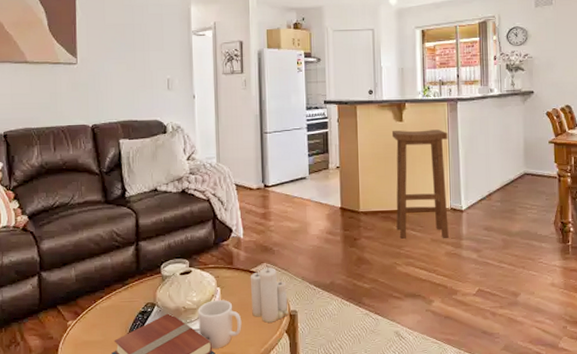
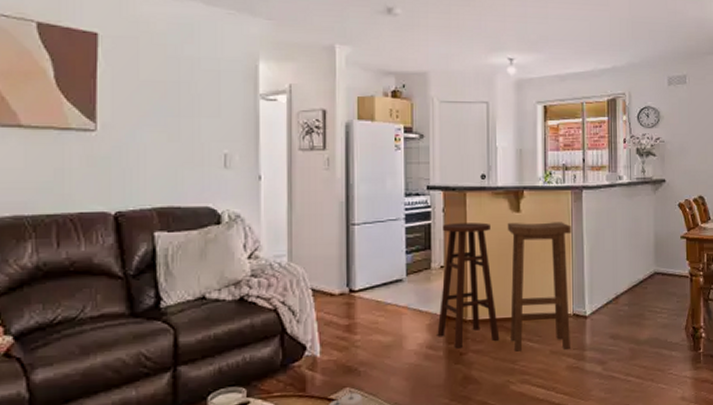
bar stool: none [335,130,387,235] -> present [437,222,500,349]

